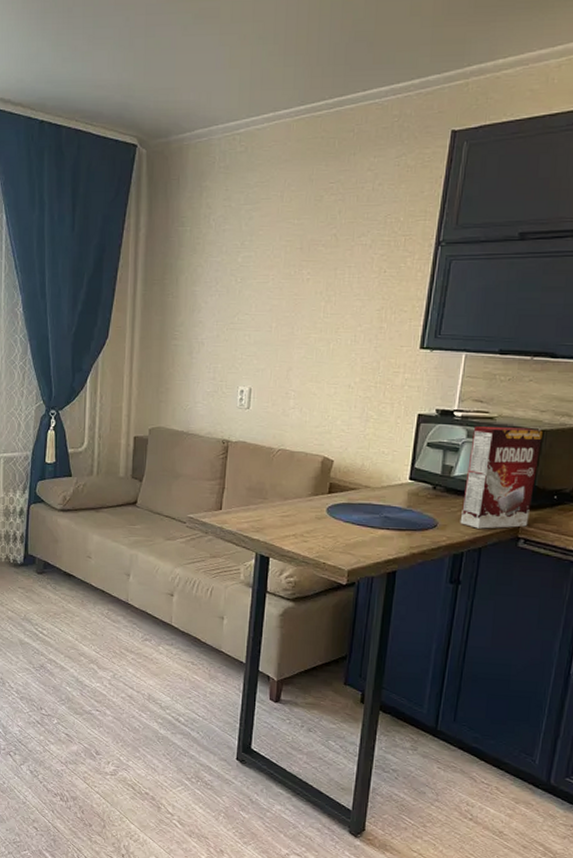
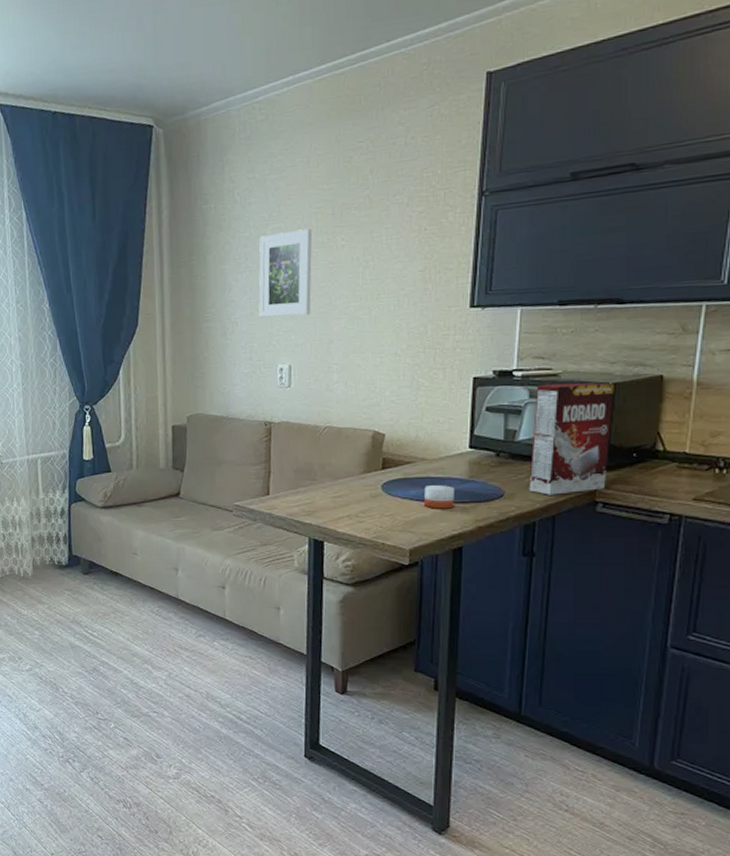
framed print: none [225,260,281,342] -> present [259,228,313,318]
candle: none [365,512,394,535] -> present [424,485,456,509]

